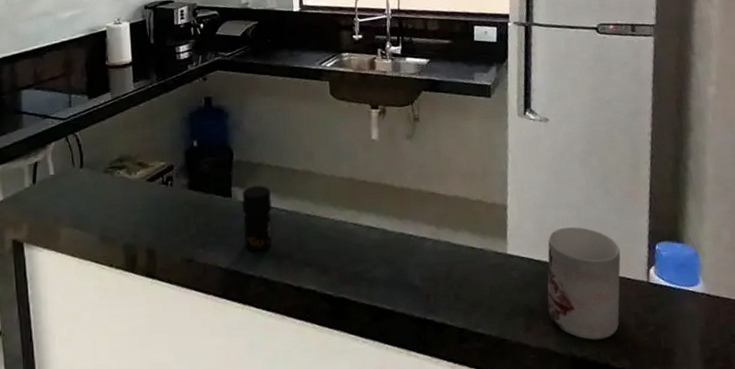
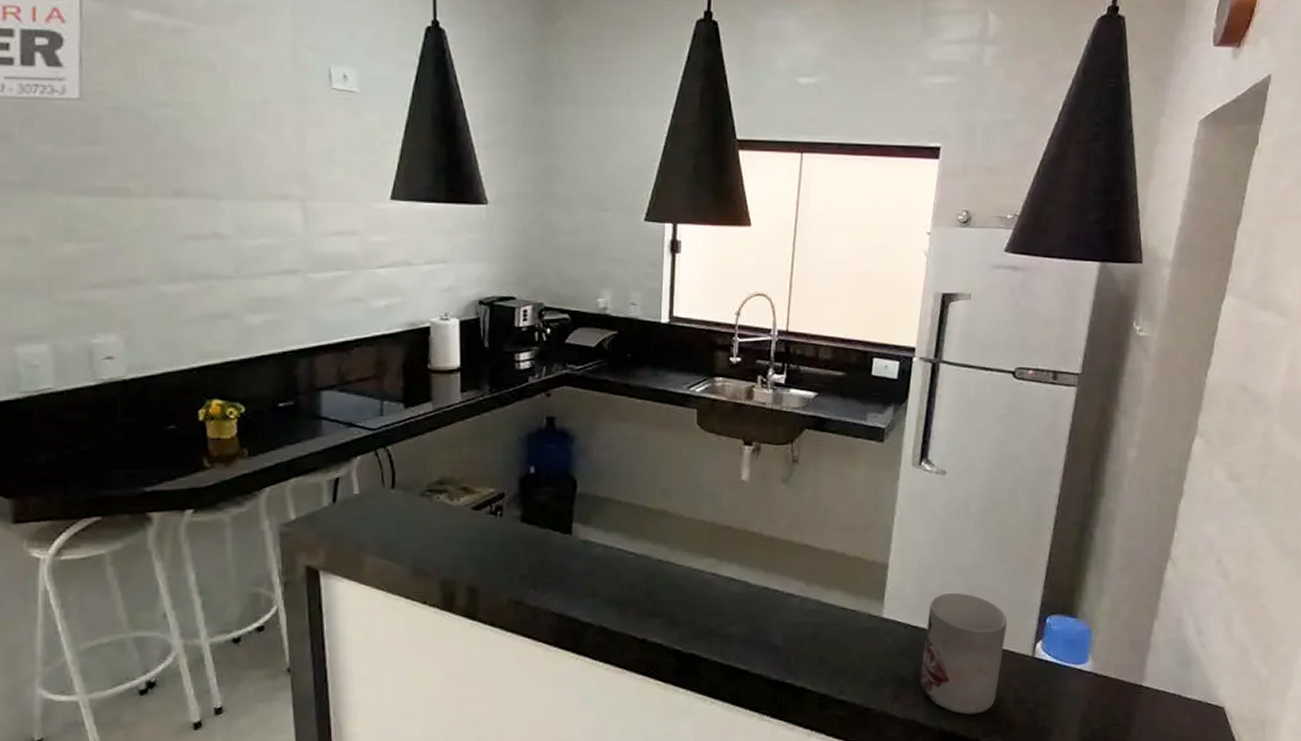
jar: present [241,185,273,252] -> none [583,523,619,598]

